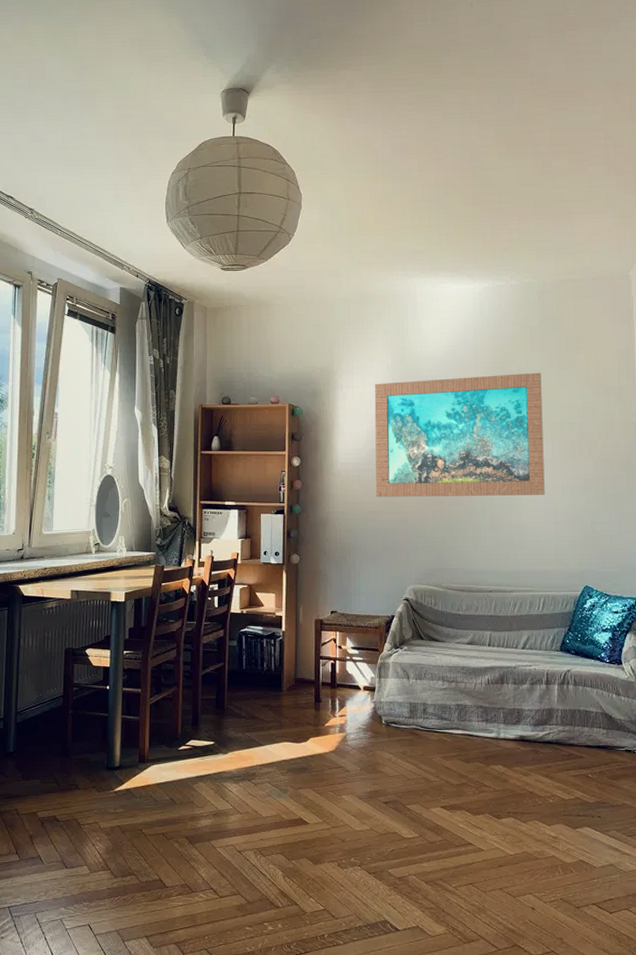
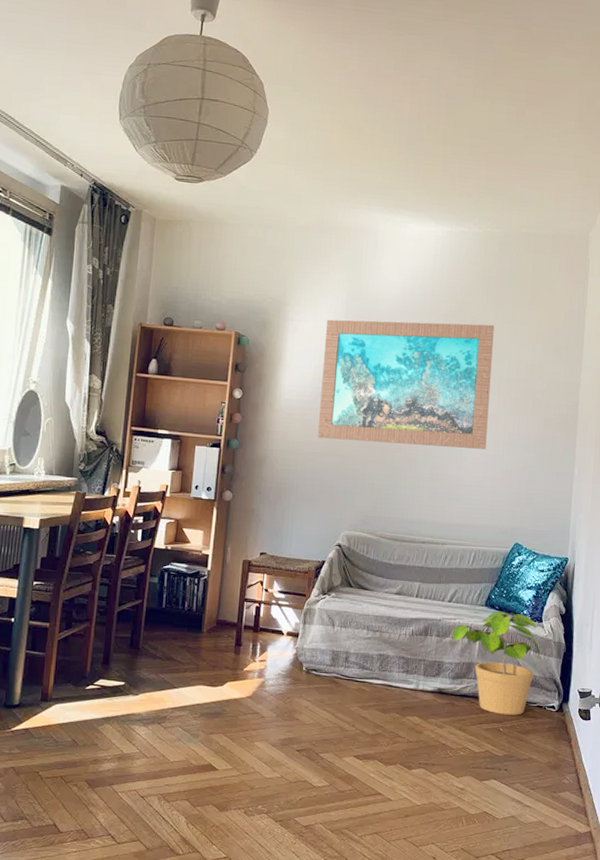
potted plant: none [529,655,624,760] -> present [452,611,541,715]

